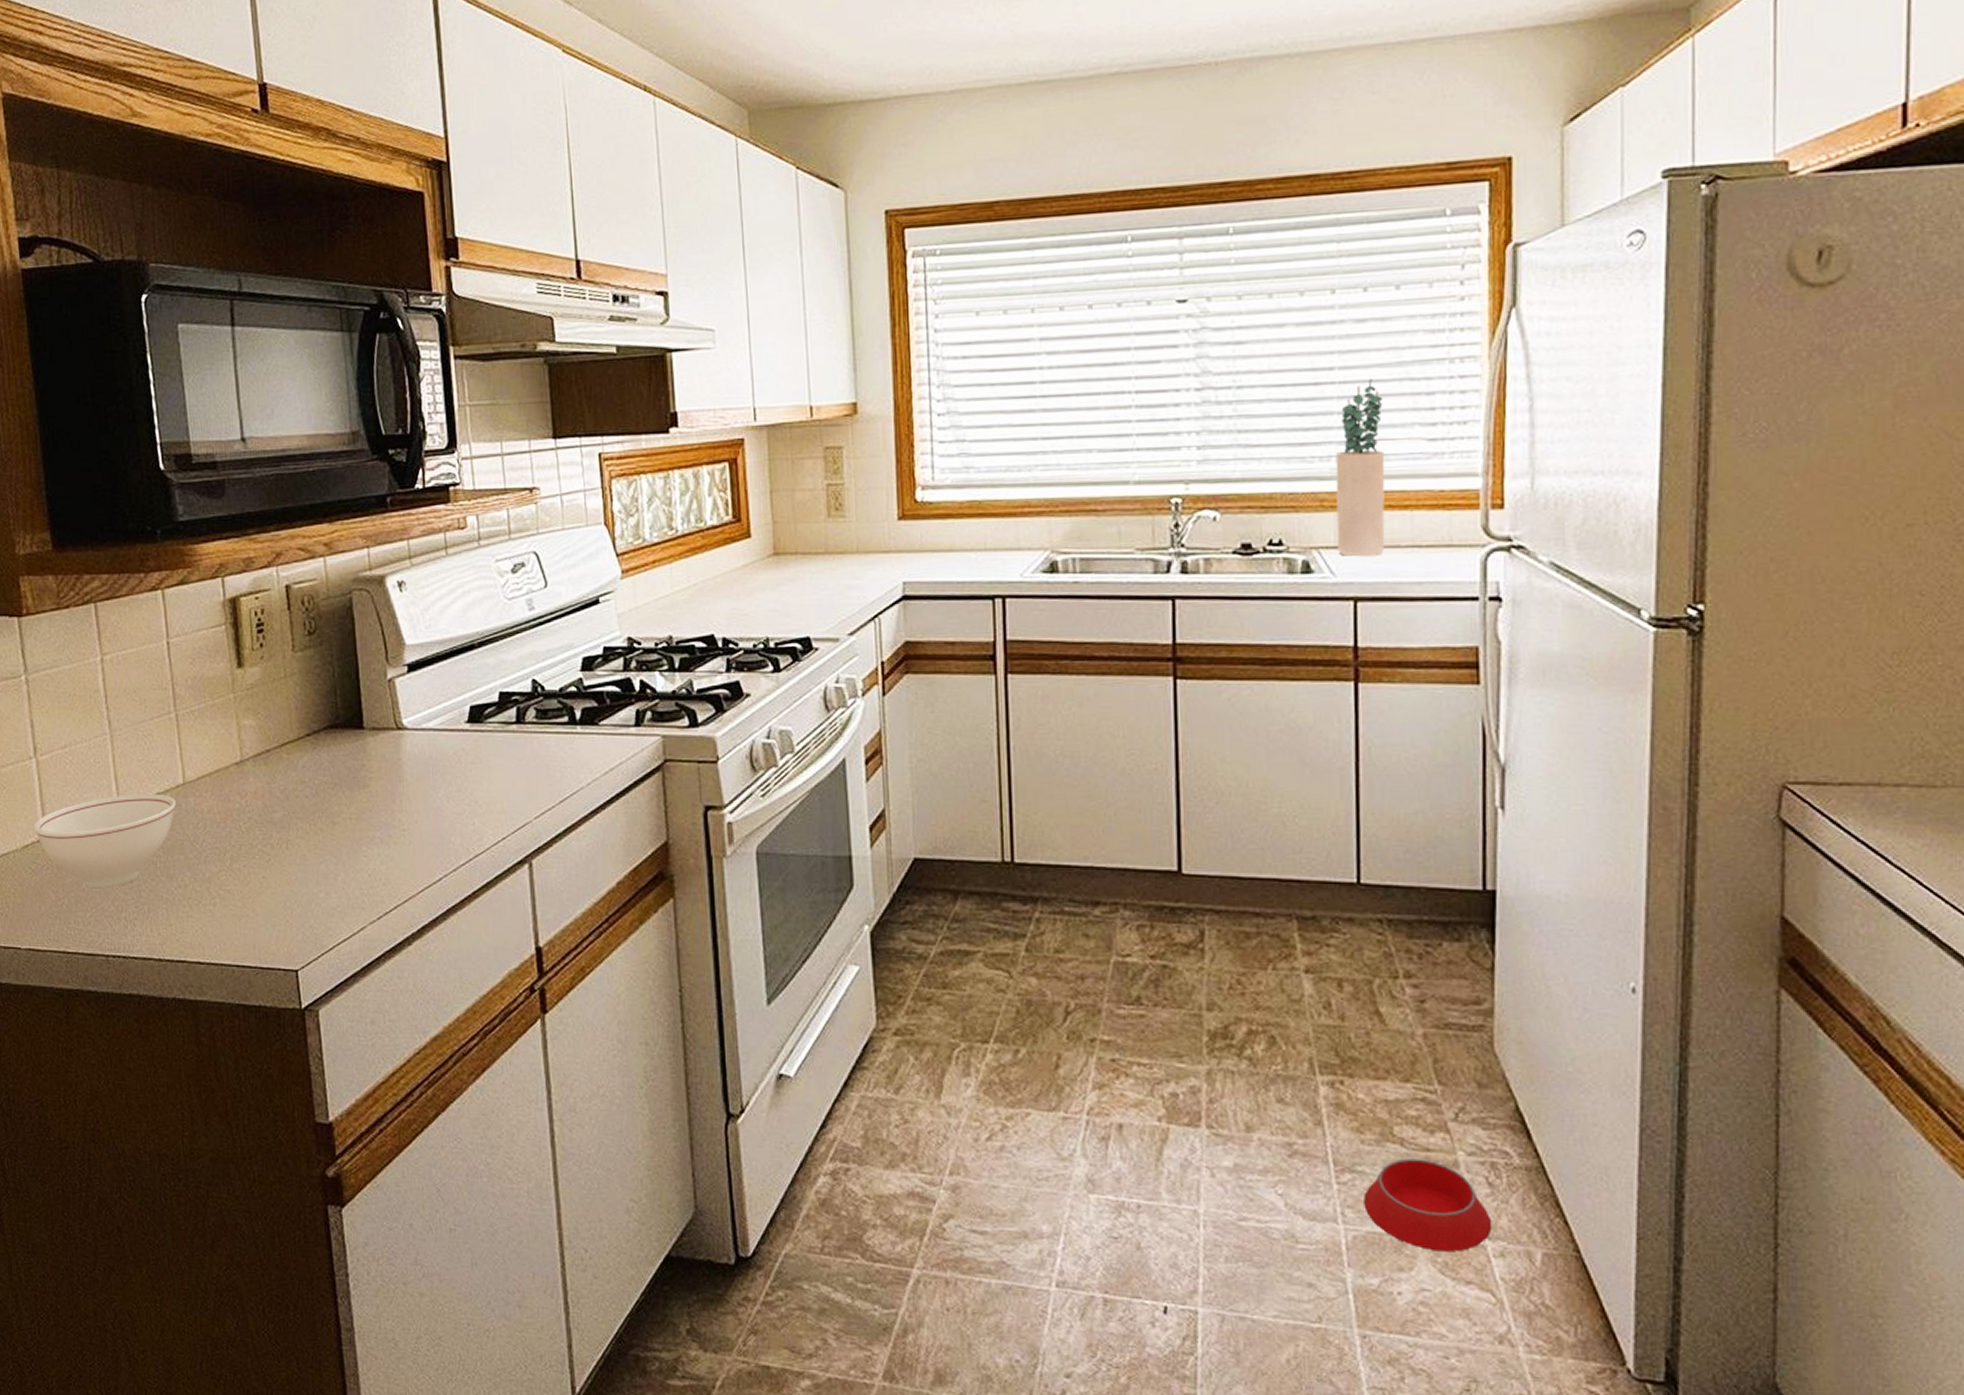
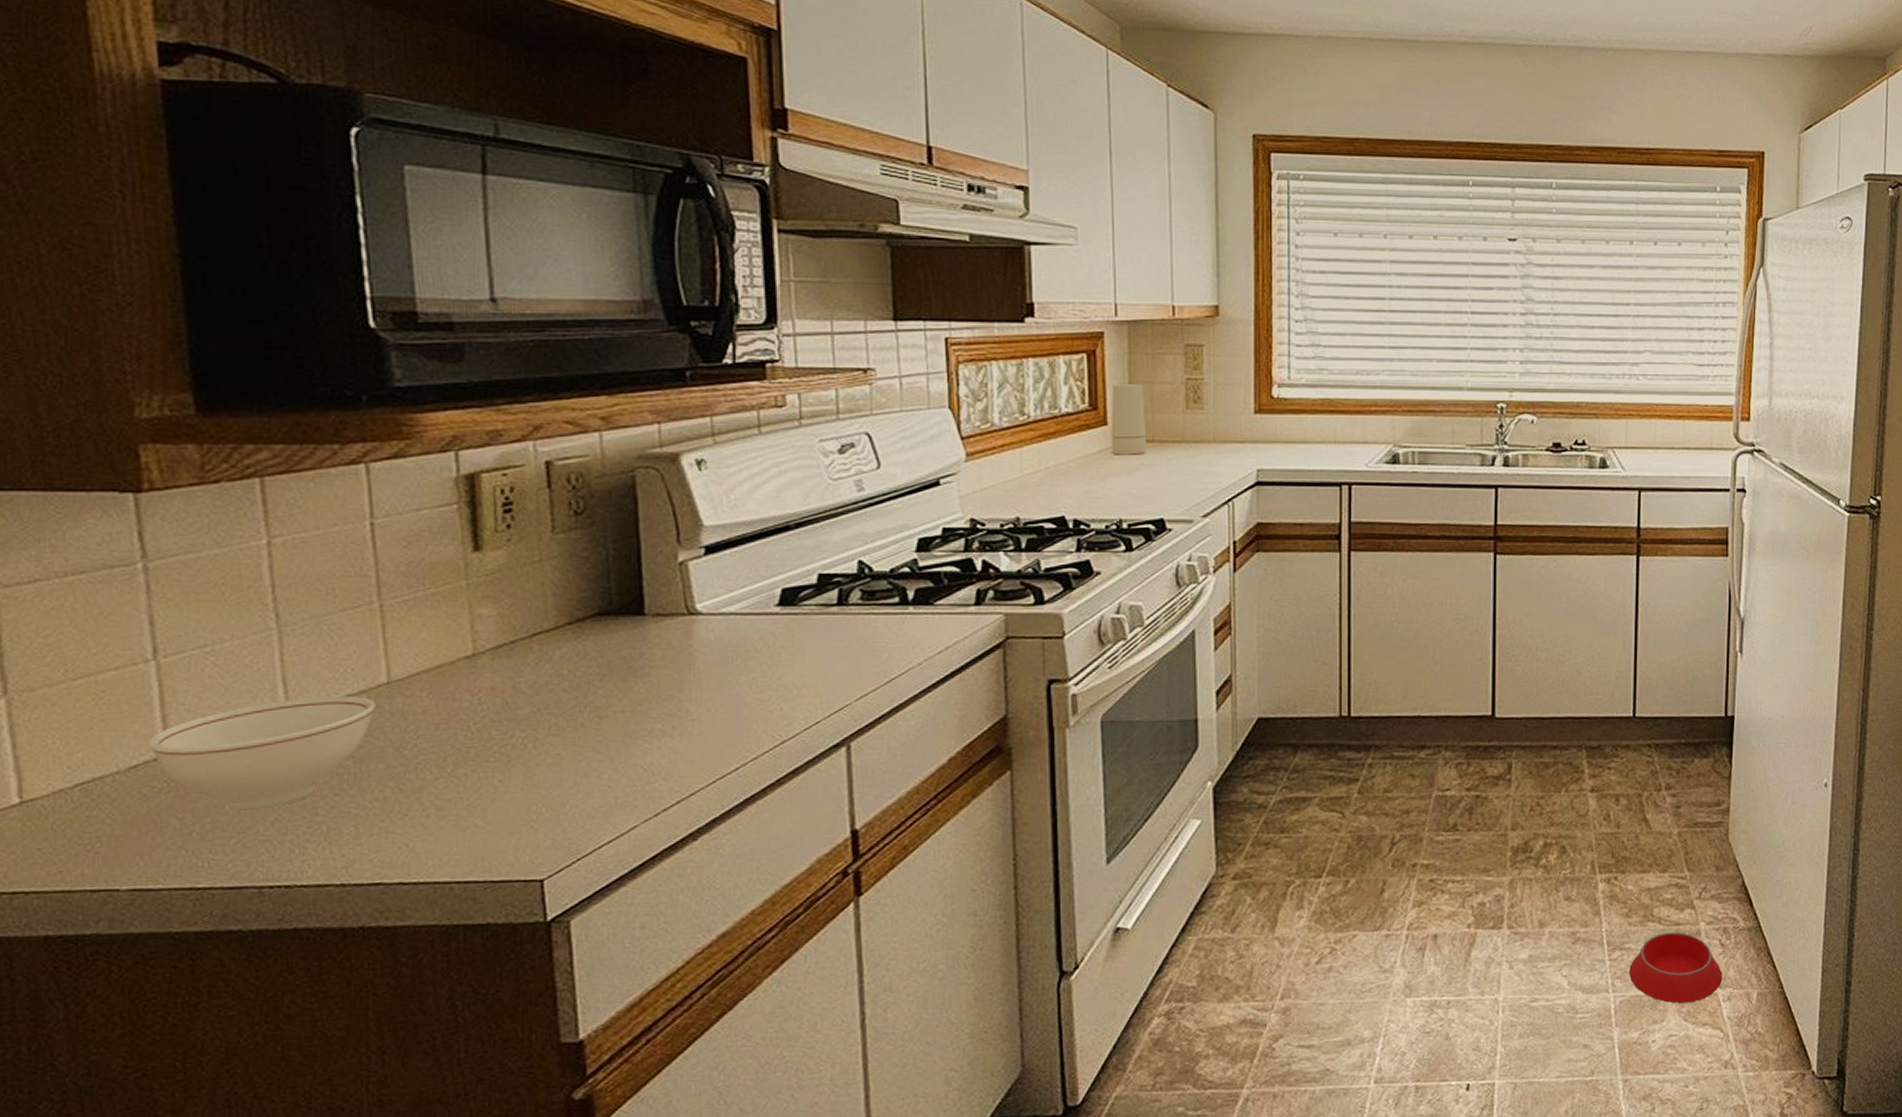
canister: none [754,491,791,569] -> present [1110,383,1147,455]
vase: present [1335,379,1385,557] -> none [1627,314,1666,456]

